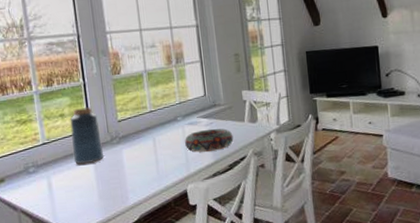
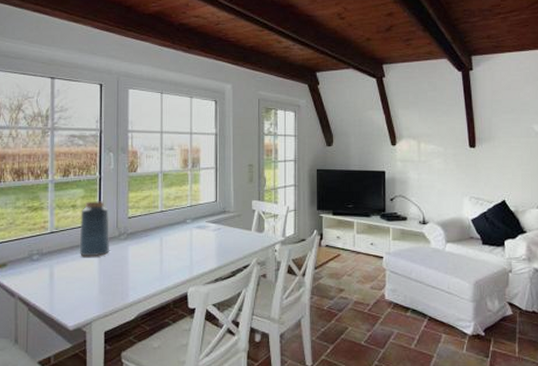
decorative bowl: present [185,128,234,153] -> none [191,234,239,256]

